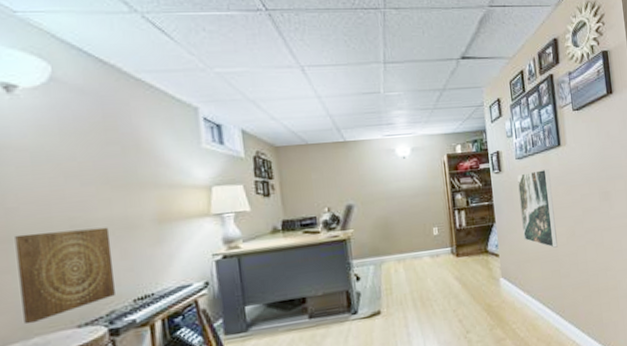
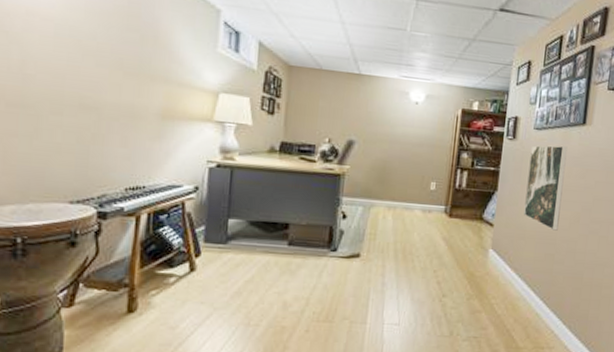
wall art: present [15,227,115,325] -> none [23,101,115,190]

